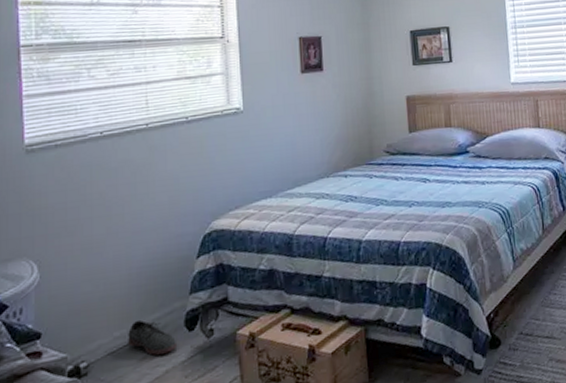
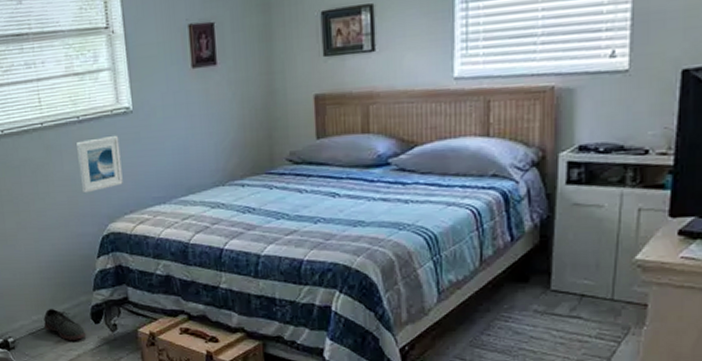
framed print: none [183,133,230,192] -> present [77,135,123,194]

